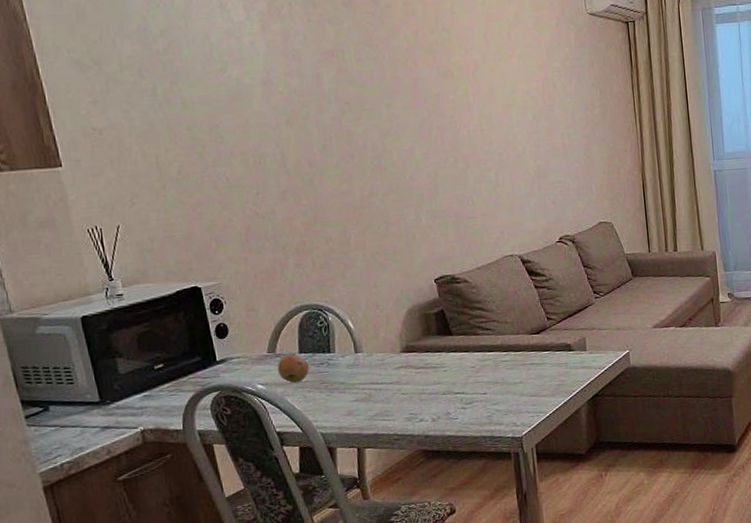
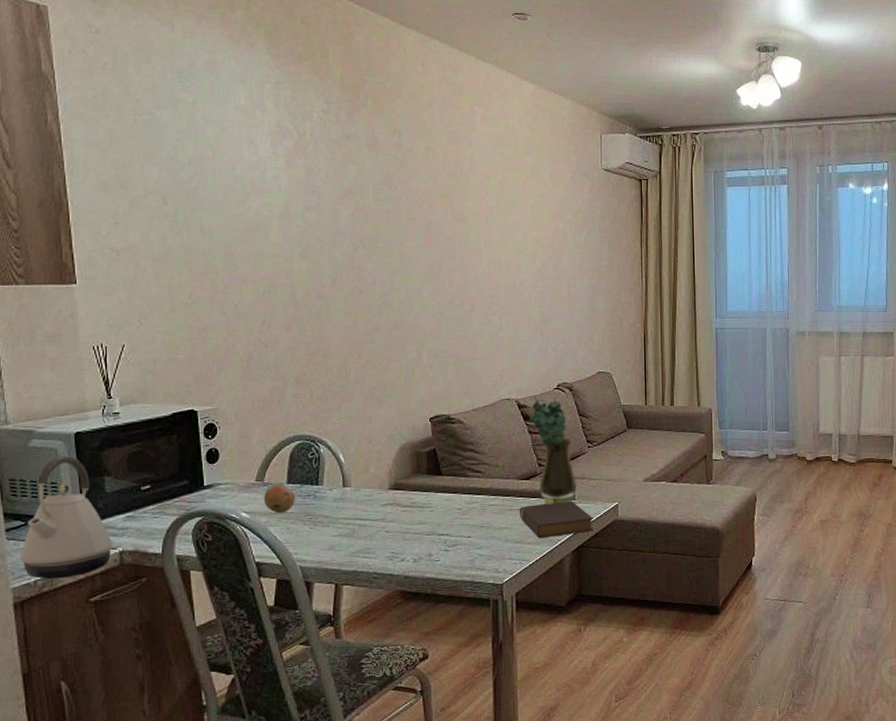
kettle: none [42,340,135,463] -> present [19,455,113,580]
book: none [532,351,607,391] -> present [519,501,593,539]
vase: none [534,250,587,358] -> present [530,396,577,505]

